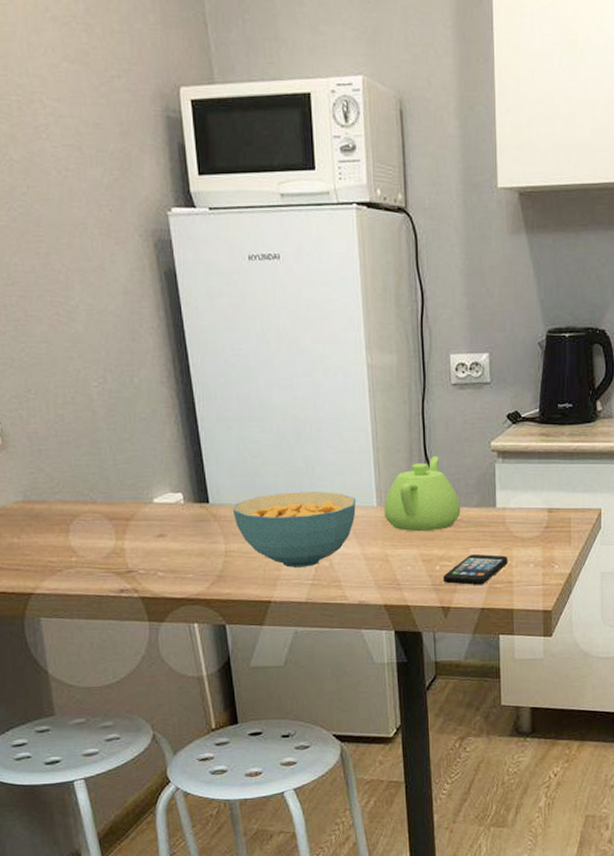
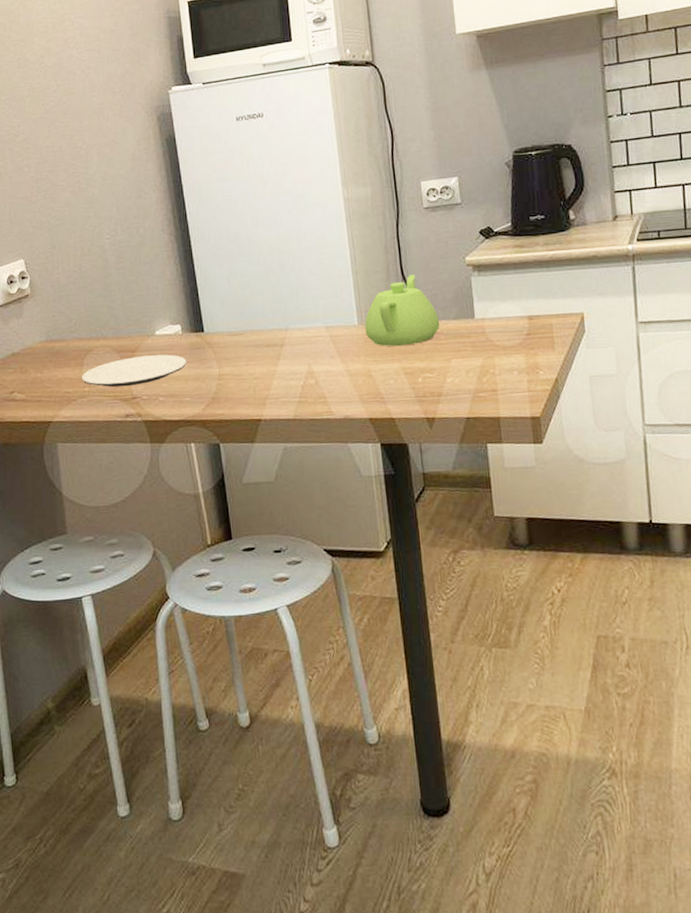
plate: none [66,525,190,559] -> present [81,354,187,387]
cereal bowl: present [232,492,356,568] -> none [224,315,338,387]
smartphone: present [442,554,508,585] -> none [425,364,491,395]

